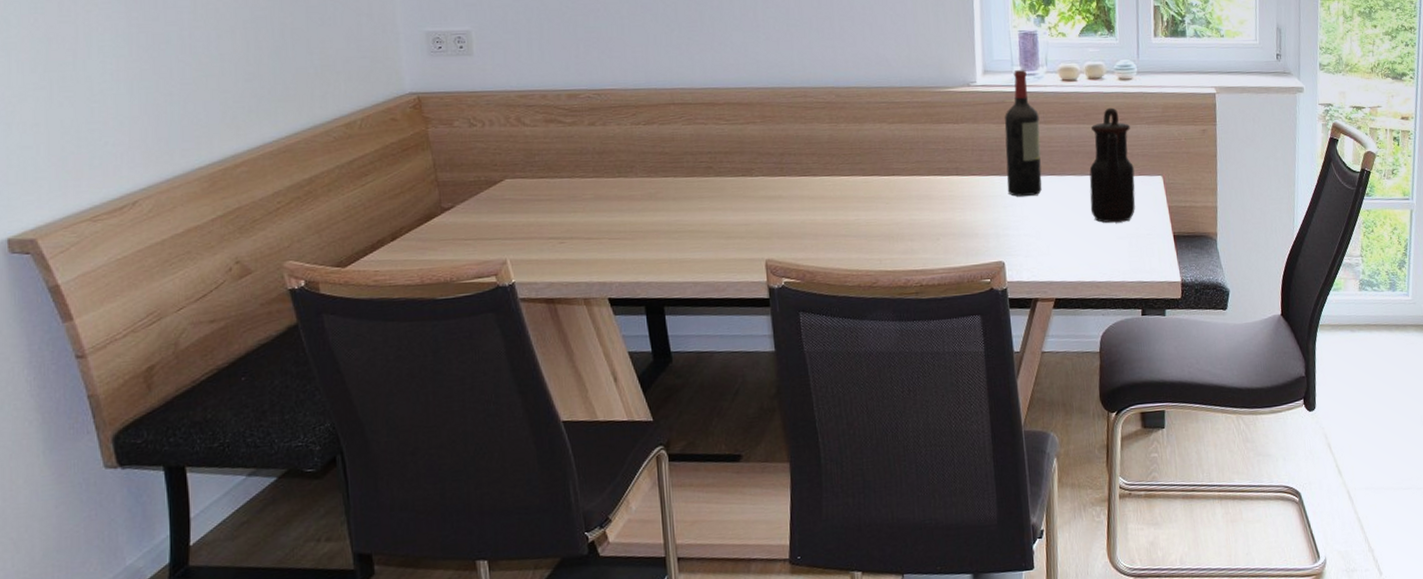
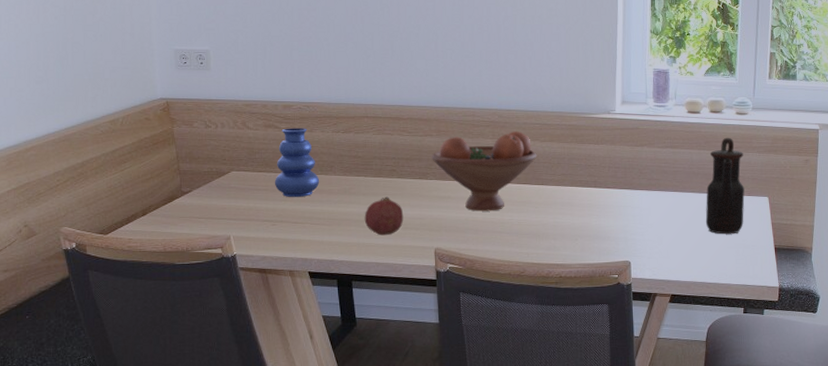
vase: none [560,121,617,208] -> present [274,128,319,198]
fruit: none [675,200,725,249] -> present [364,196,404,236]
fruit bowl: none [755,112,885,212] -> present [431,130,537,212]
wine bottle: present [1004,70,1042,197] -> none [636,102,667,208]

